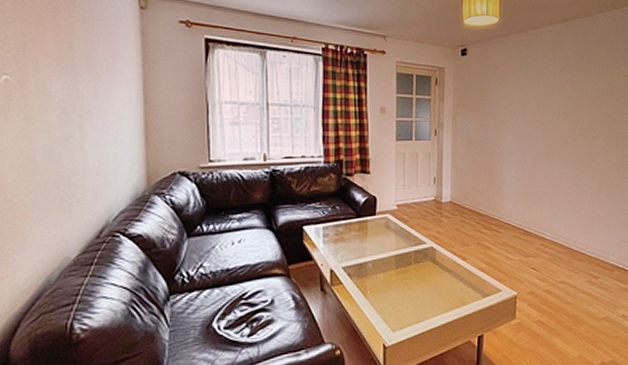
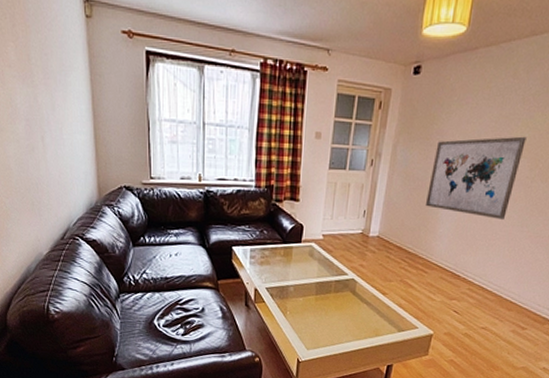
wall art: none [489,103,563,176] -> present [425,136,527,220]

